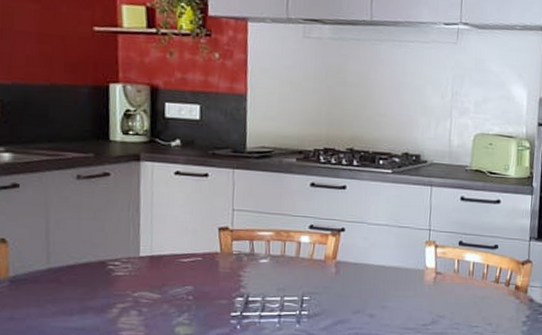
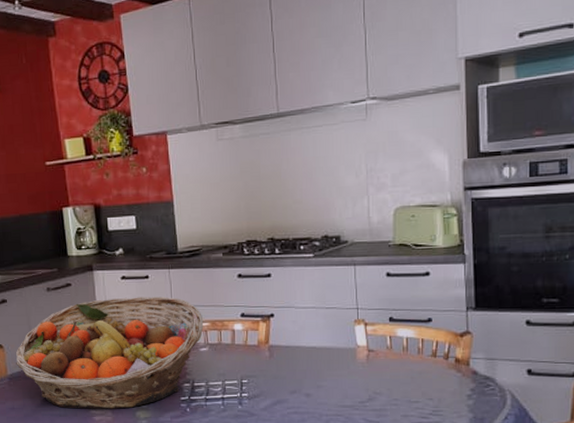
fruit basket: none [22,195,267,323] -> present [15,296,204,409]

